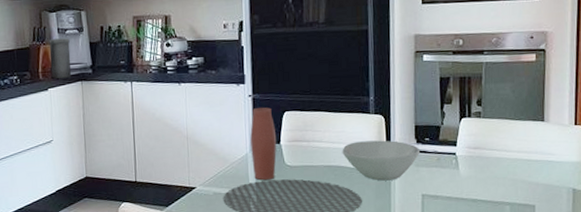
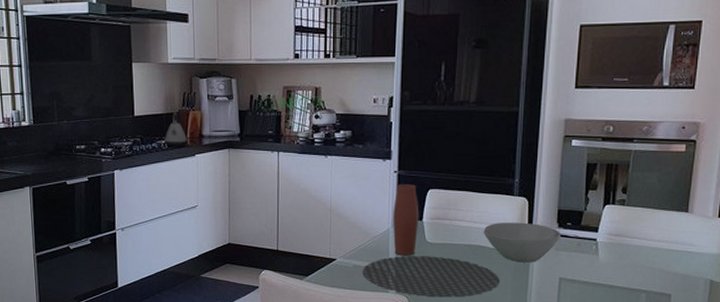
kettle: none [16,47,39,83] -> present [165,112,187,148]
canister: present [49,38,71,80] -> none [198,105,219,146]

